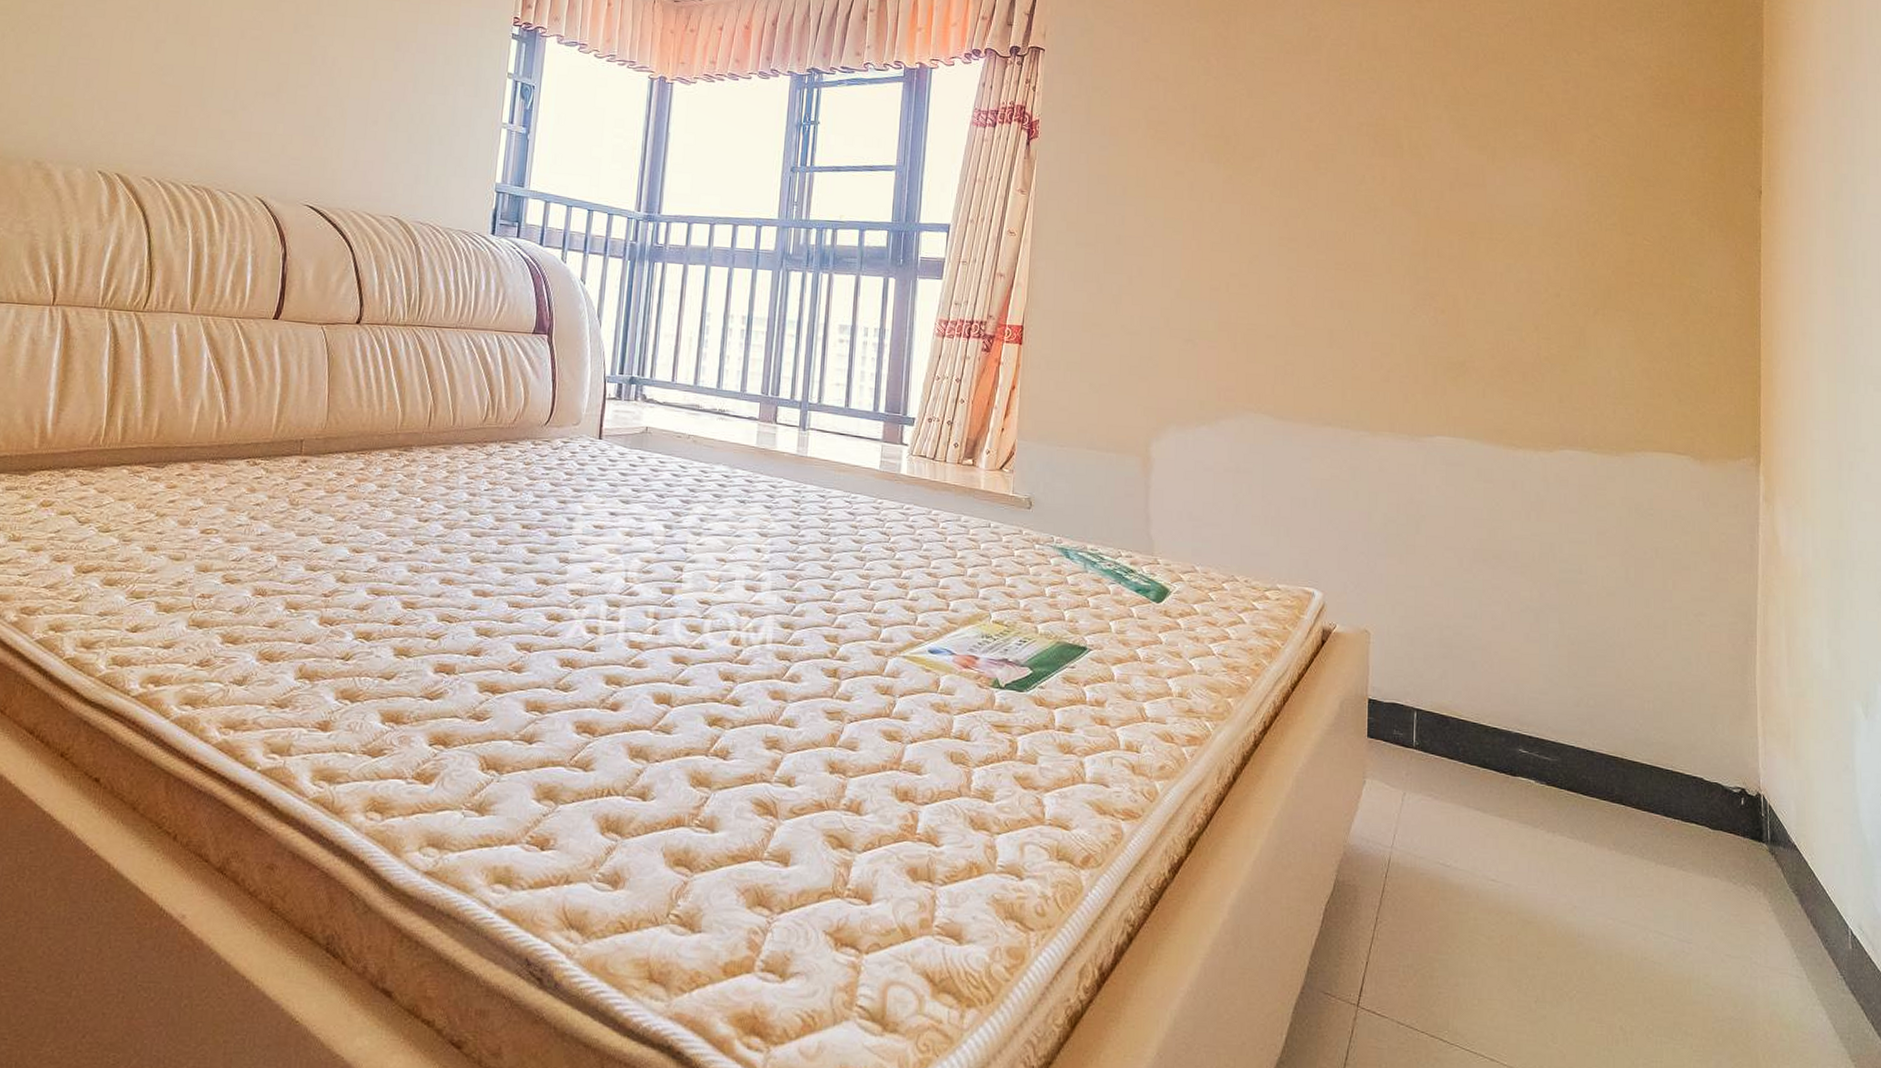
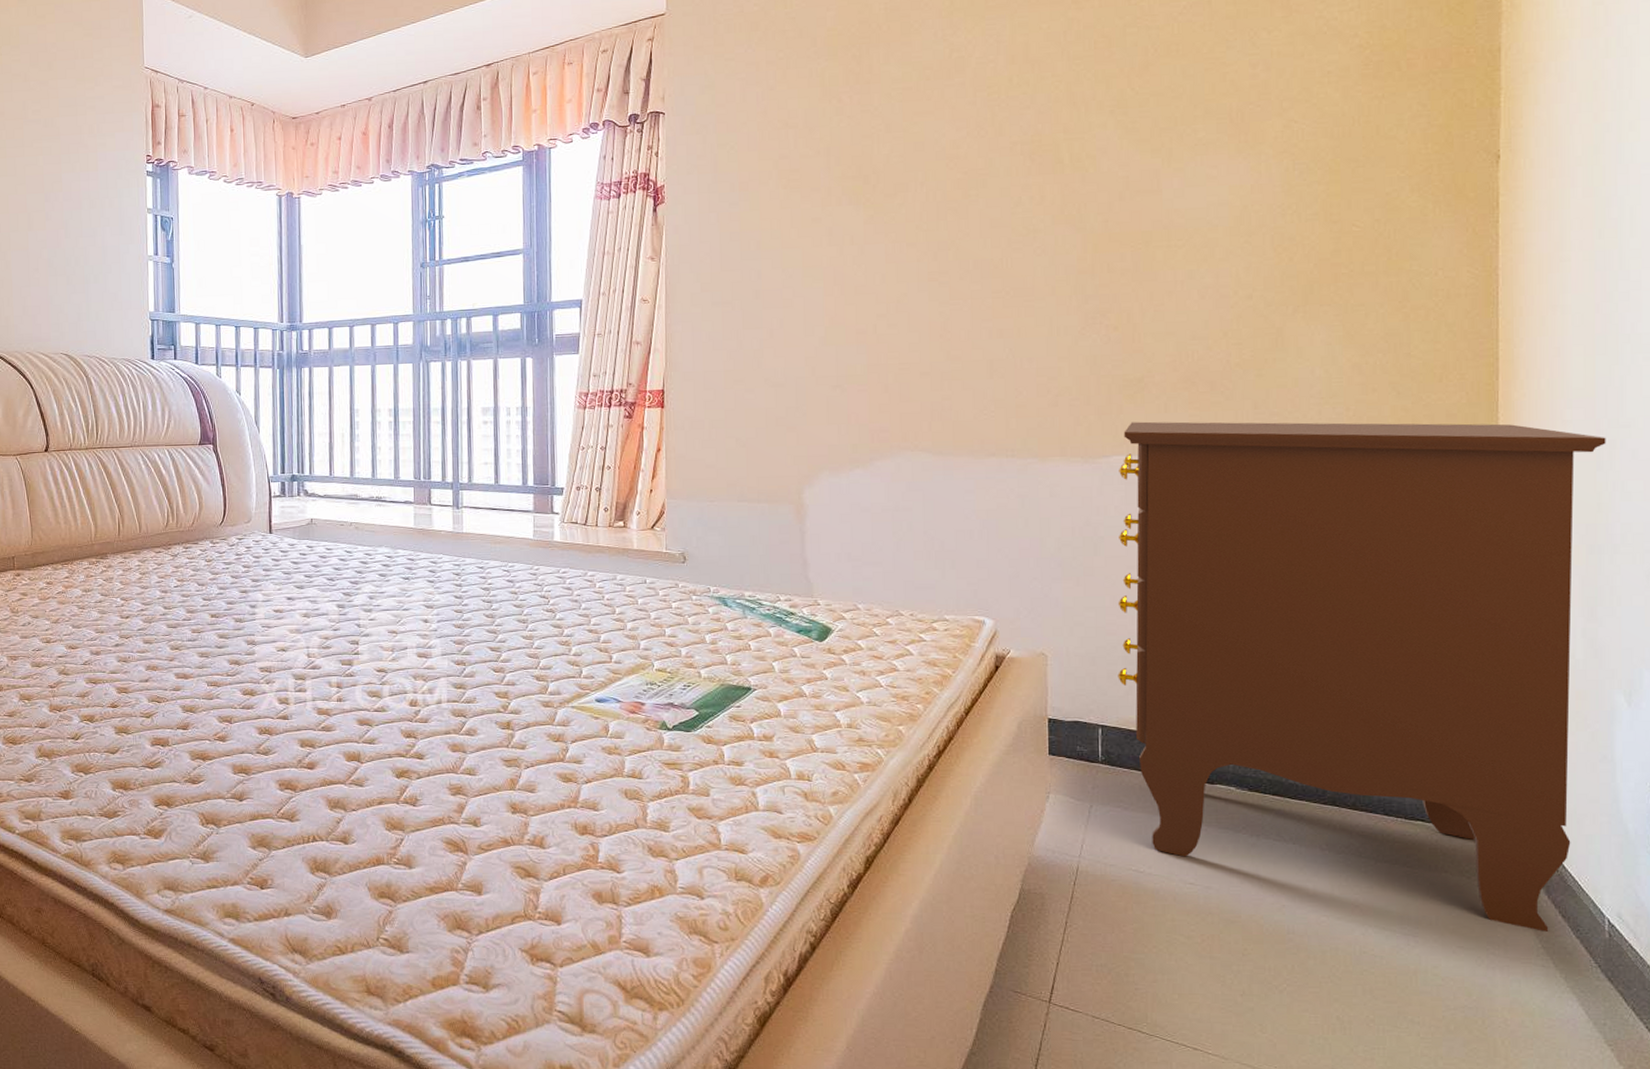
dresser: none [1433,404,1846,941] -> present [1117,421,1606,932]

